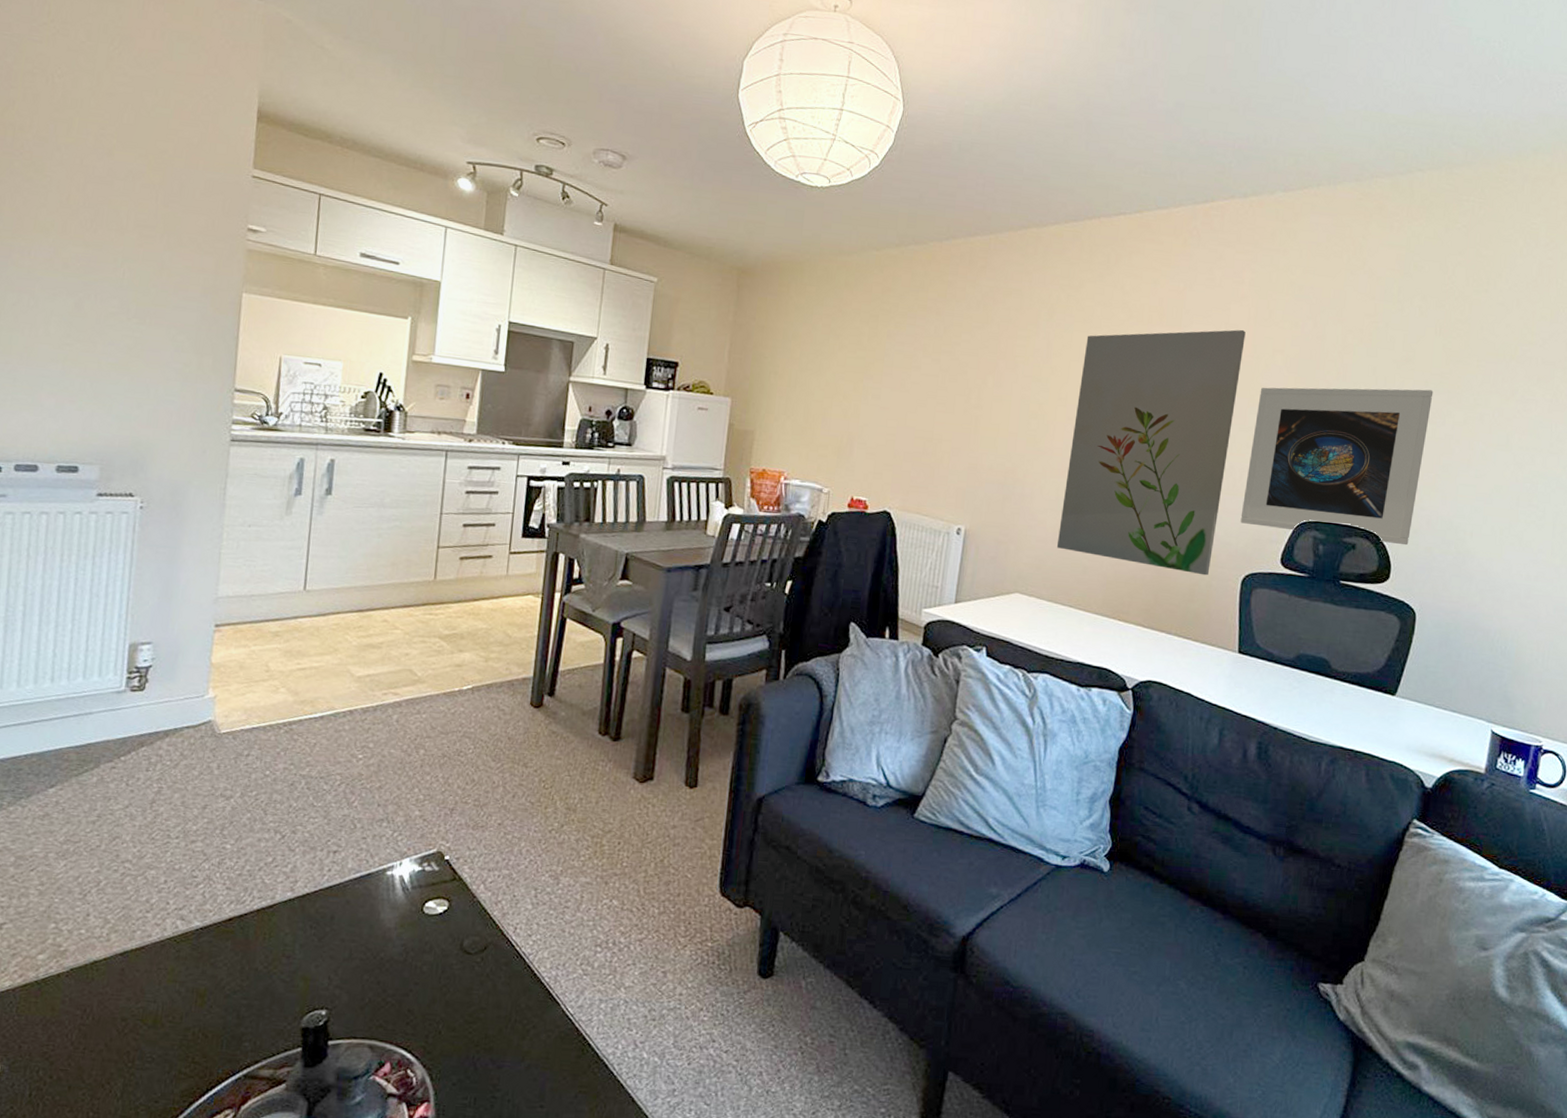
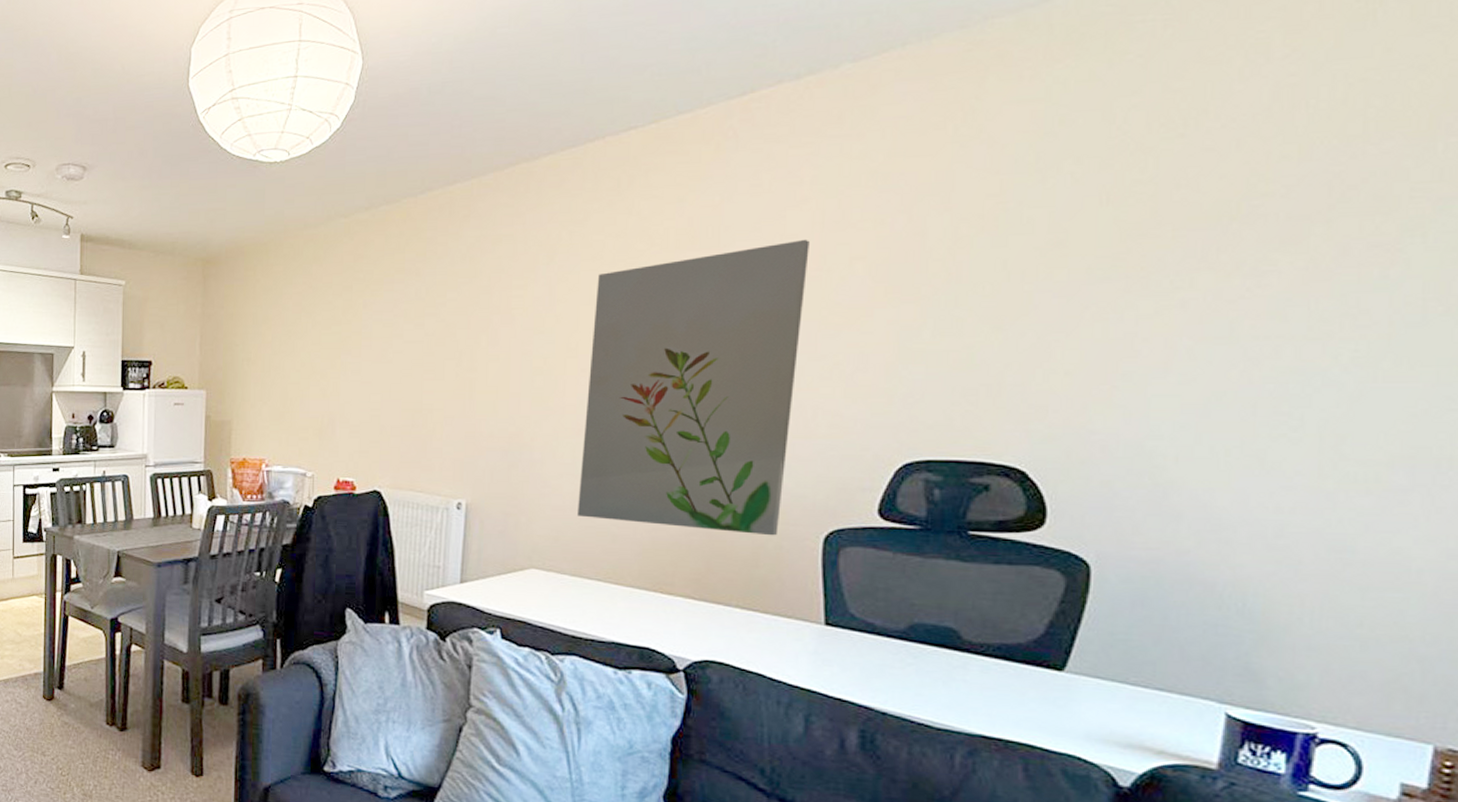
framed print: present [1240,387,1434,546] -> none [817,278,1102,481]

